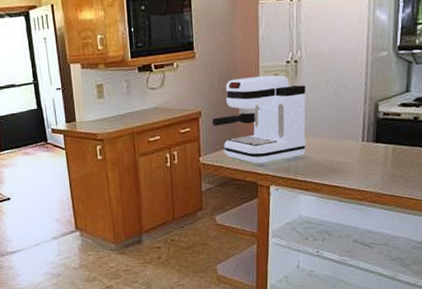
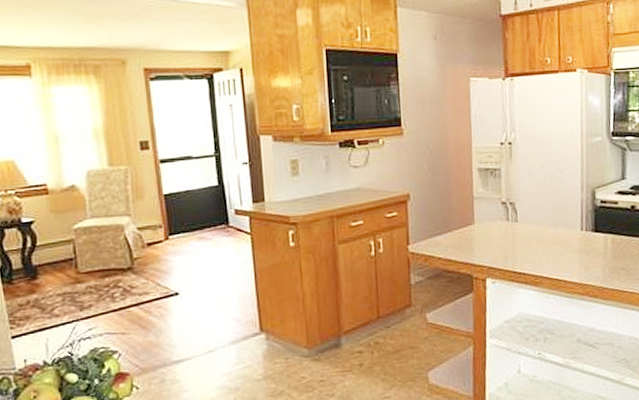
coffee maker: present [211,75,306,165] -> none [421,157,524,255]

